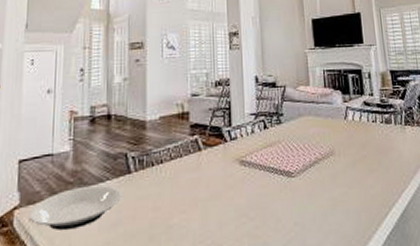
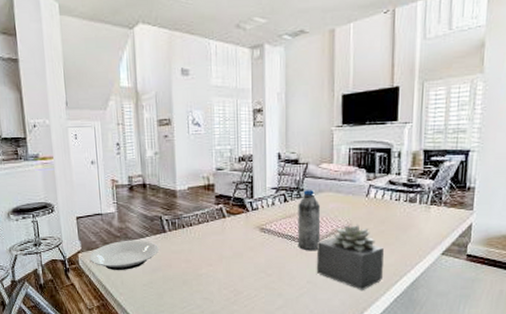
water bottle: none [278,113,305,185] -> present [297,189,321,251]
succulent plant: none [301,151,372,229] -> present [316,225,384,290]

